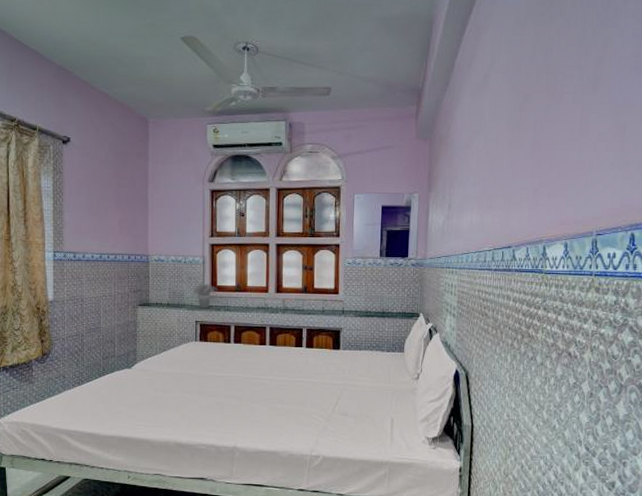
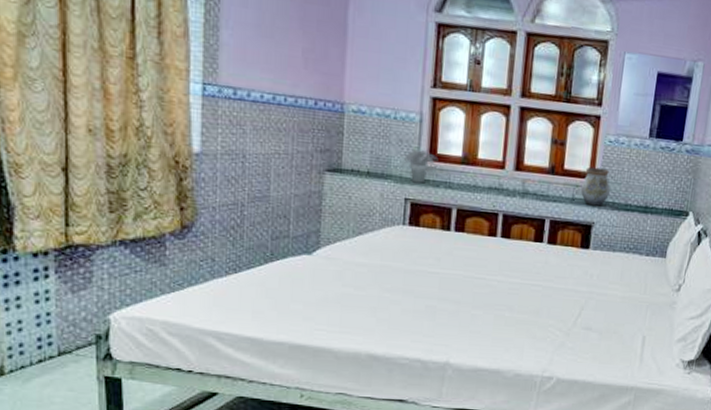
vase: none [328,284,352,316] -> present [580,167,610,207]

